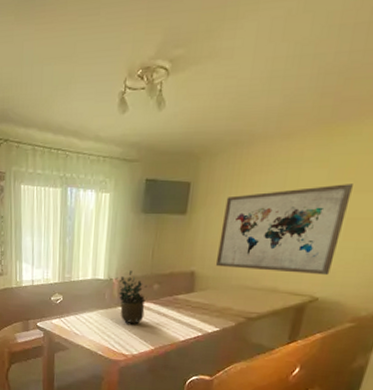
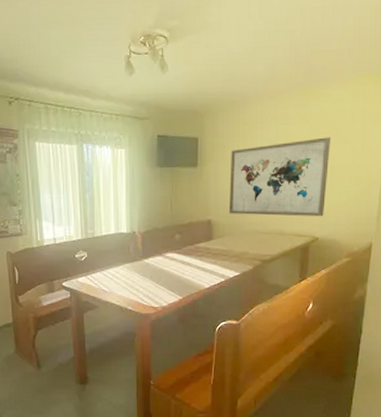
potted plant: present [116,270,147,325] -> none [139,222,170,276]

